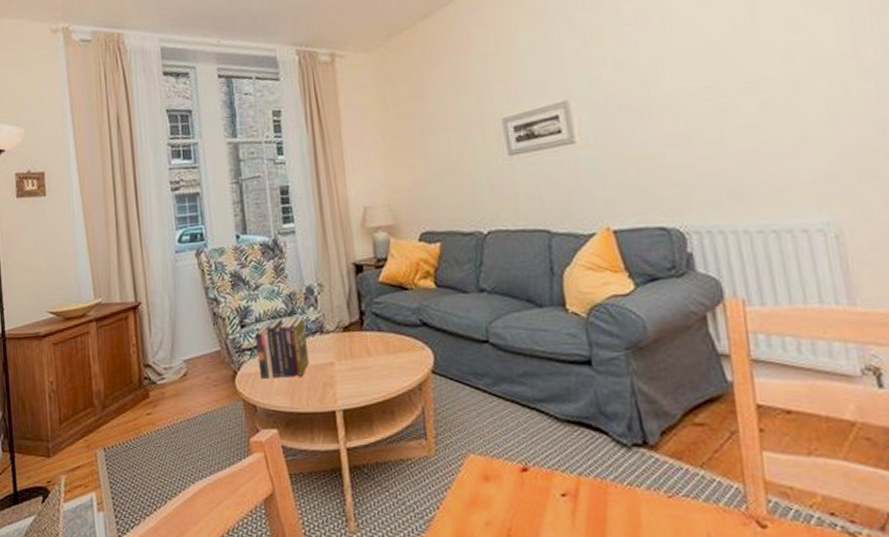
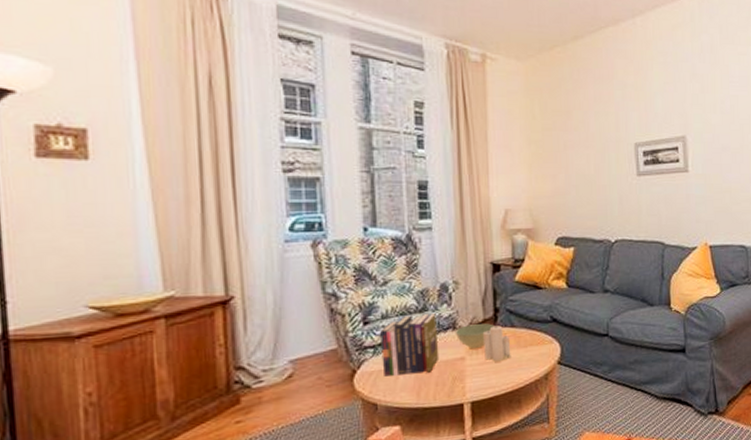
bowl: none [322,327,361,356] -> present [455,323,495,351]
candle: none [349,329,381,369] -> present [482,325,511,362]

